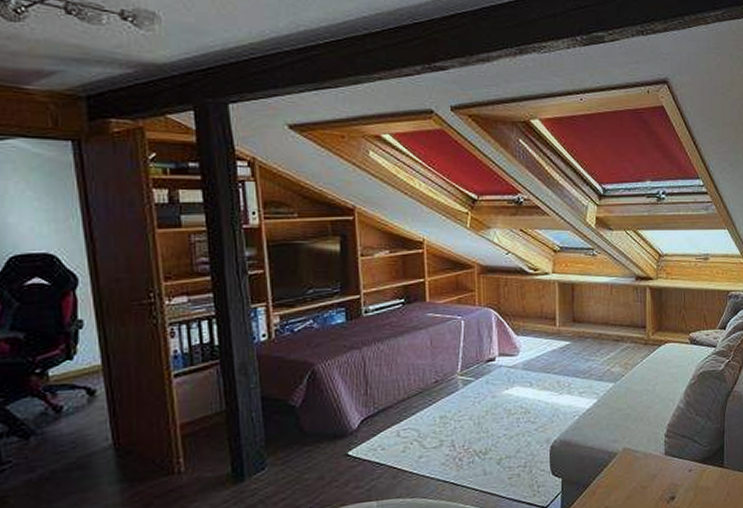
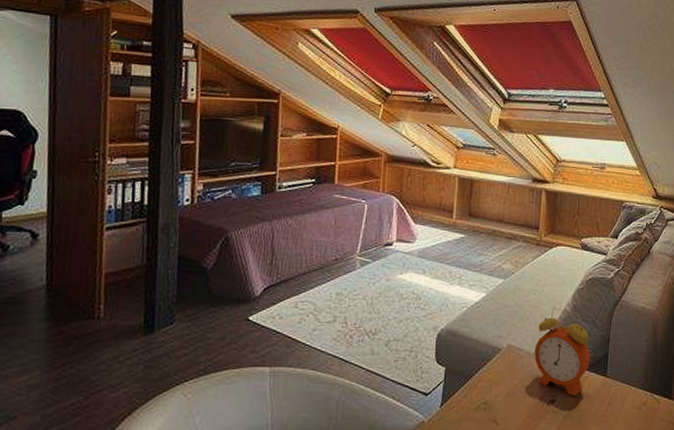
alarm clock: none [650,406,708,491] -> present [534,308,591,397]

